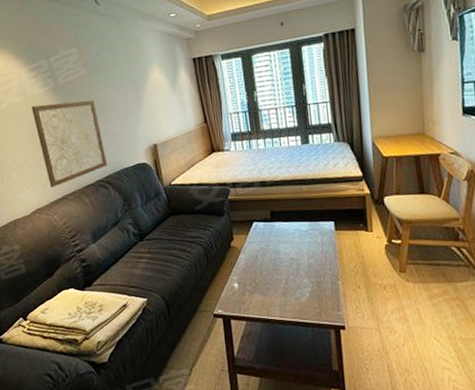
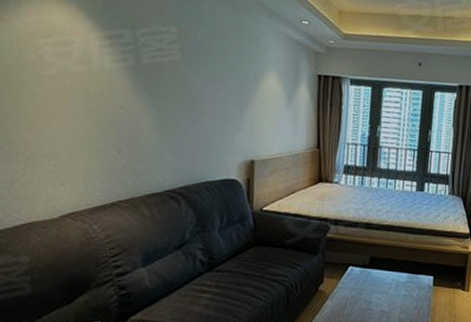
wall art: present [31,99,108,187] -> none [94,81,186,189]

